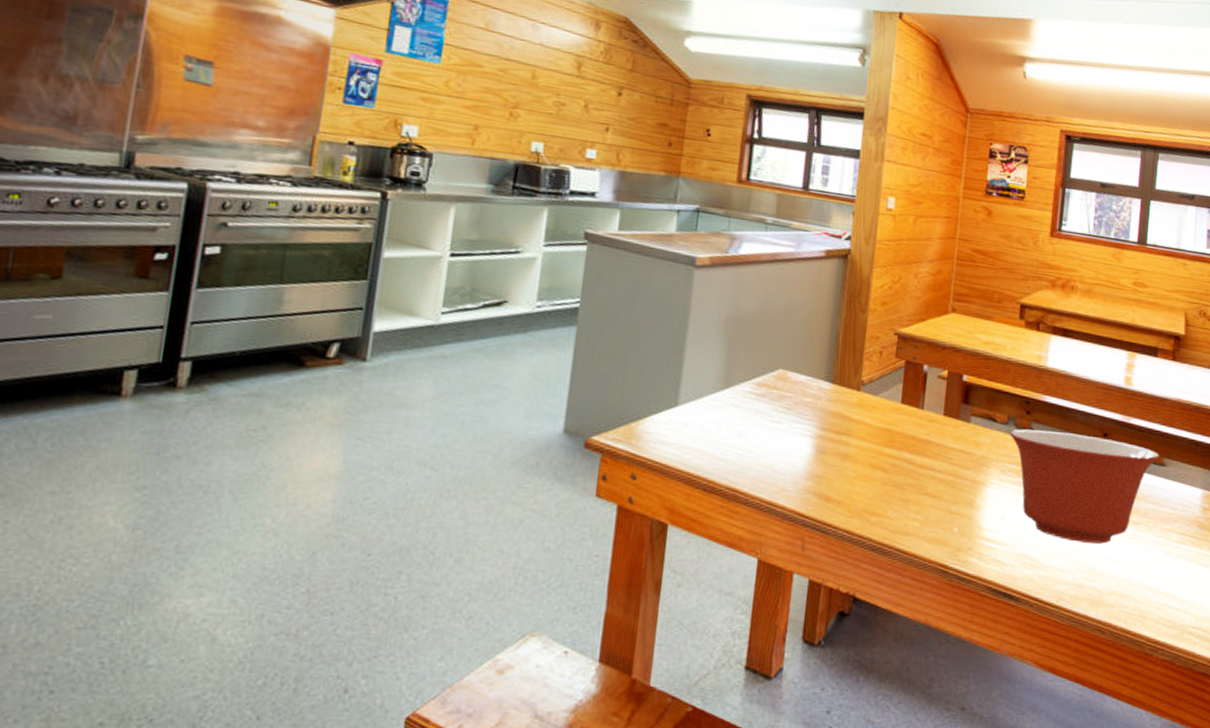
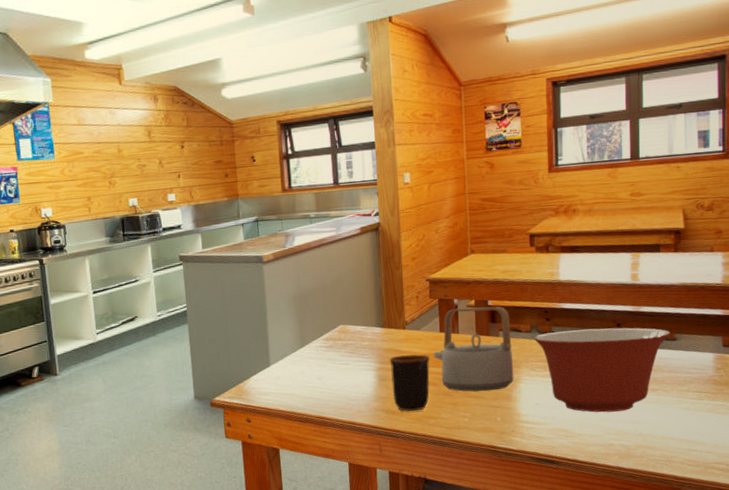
mug: none [831,424,884,502] -> present [389,354,430,412]
teapot: none [888,376,985,492] -> present [433,306,514,392]

